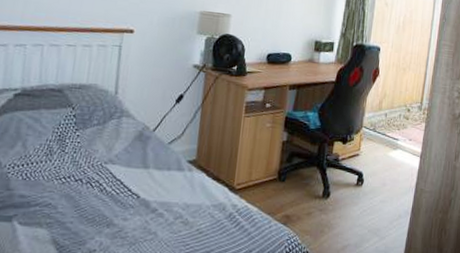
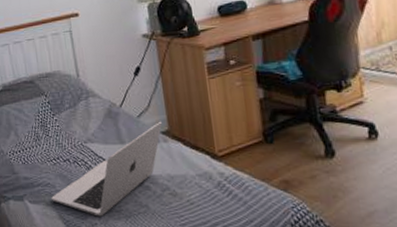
laptop: none [48,150,192,243] -> present [51,121,163,217]

